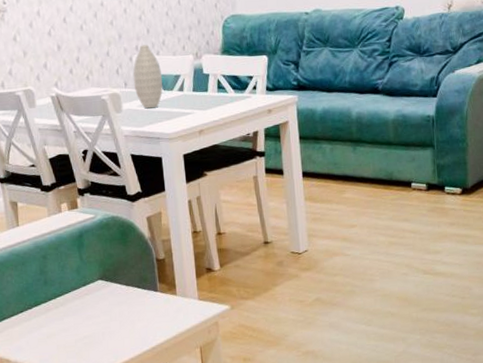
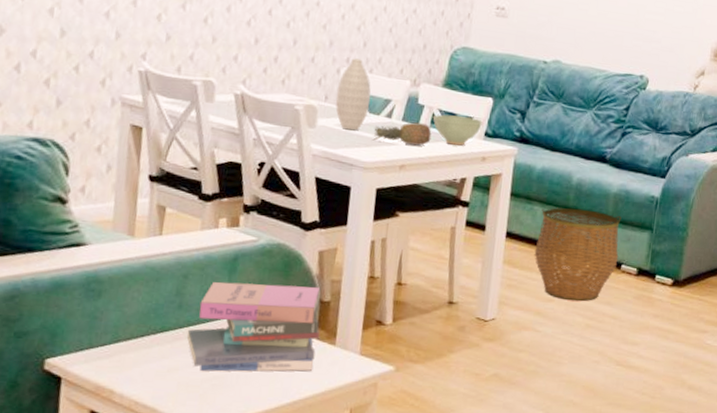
books: none [55,247,162,333] -> present [187,282,321,372]
fruit: none [170,90,221,114] -> present [372,122,432,146]
bowl: none [218,76,262,104] -> present [432,114,483,146]
basket: none [330,139,407,224] -> present [534,207,622,302]

